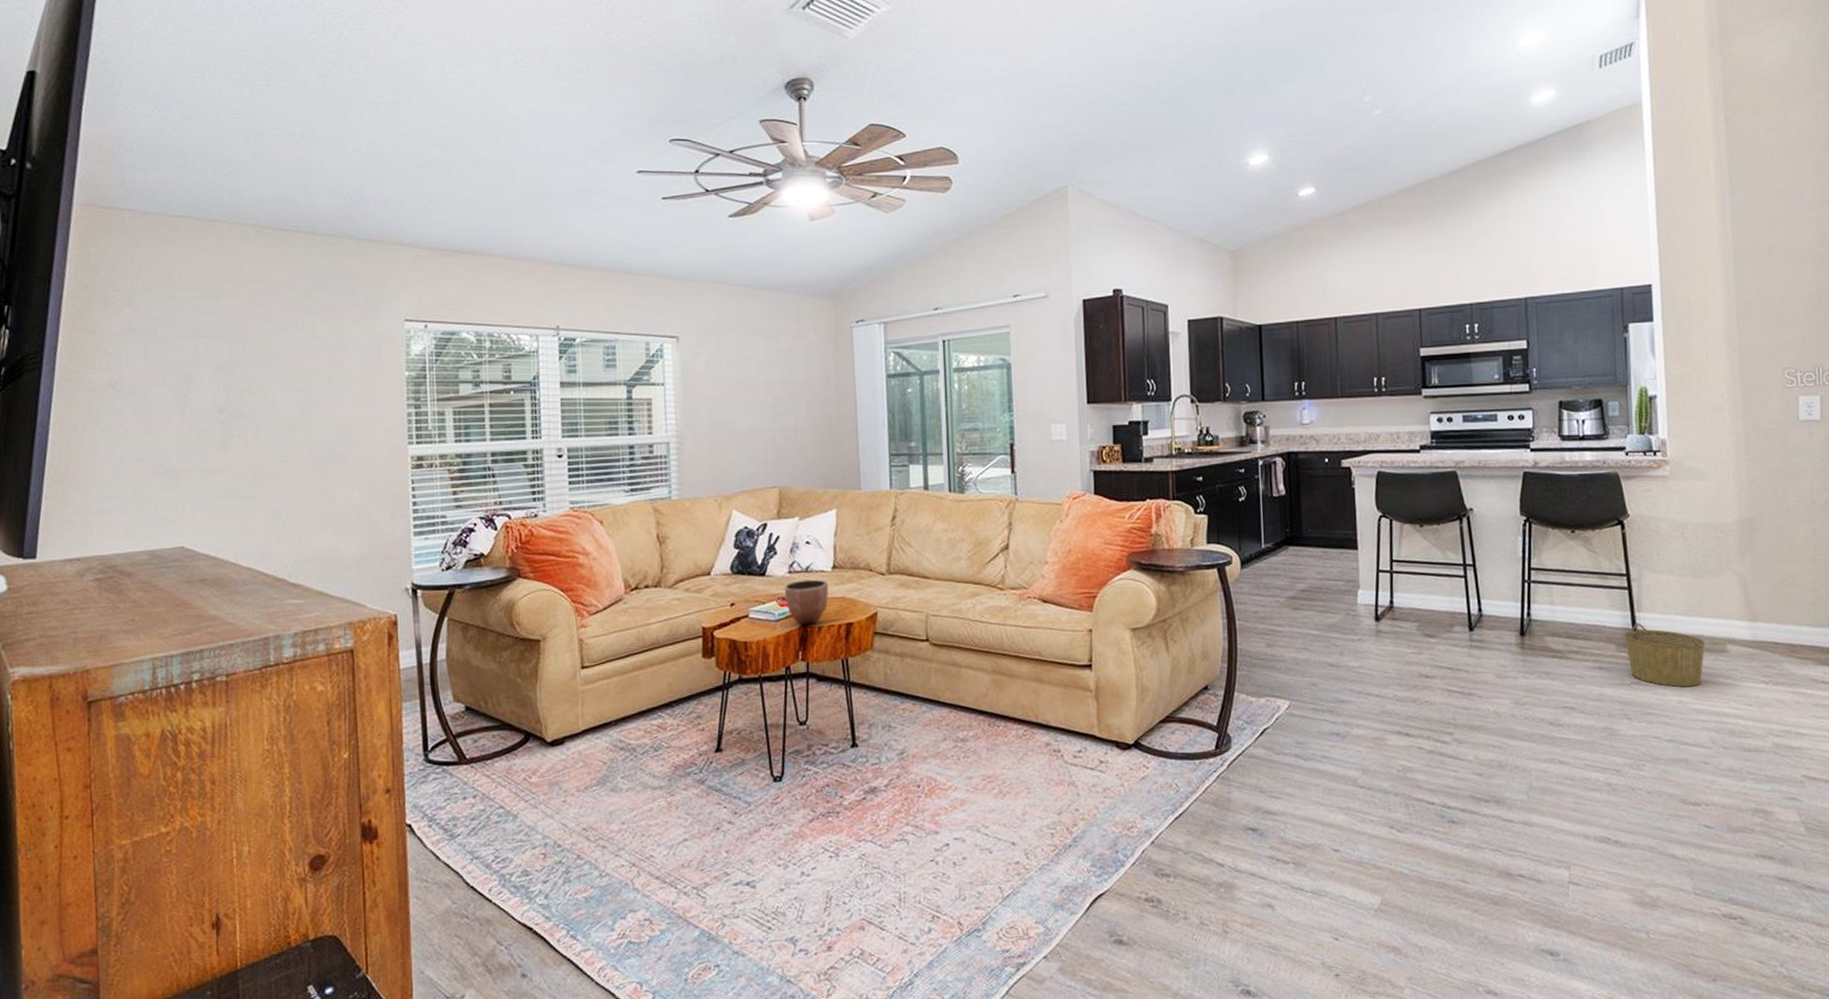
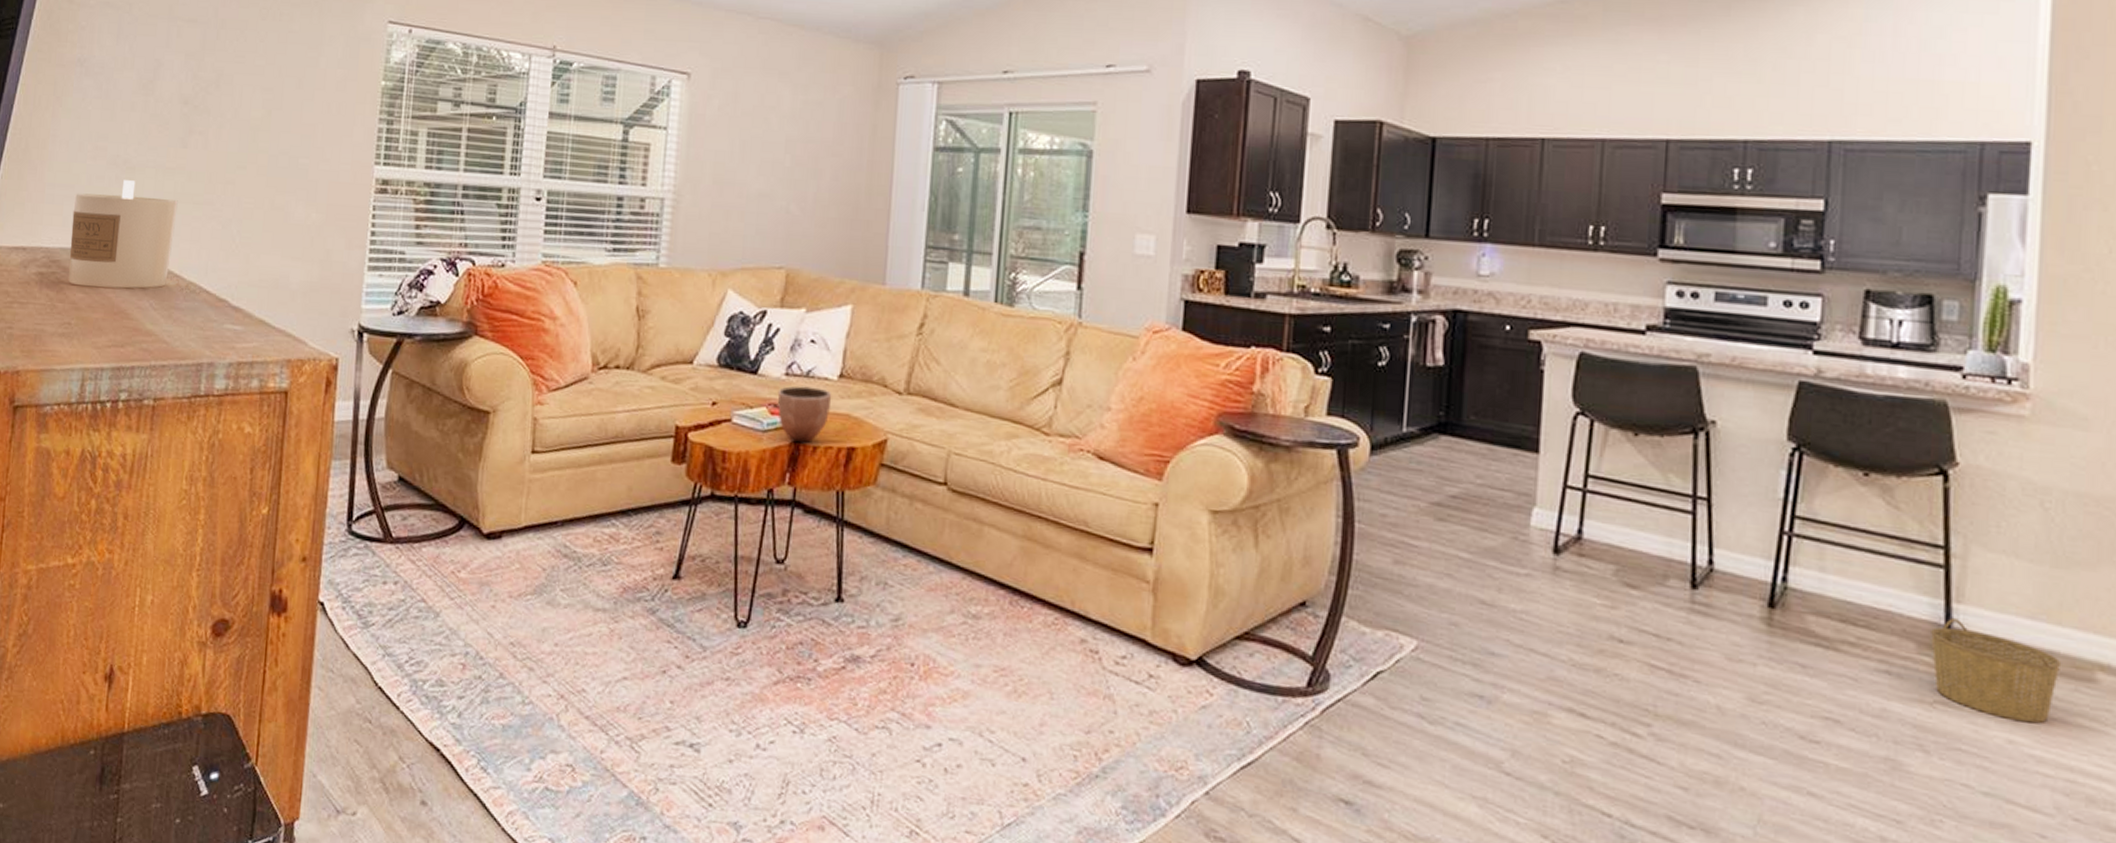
candle: none [122,485,226,586] -> present [68,180,178,289]

